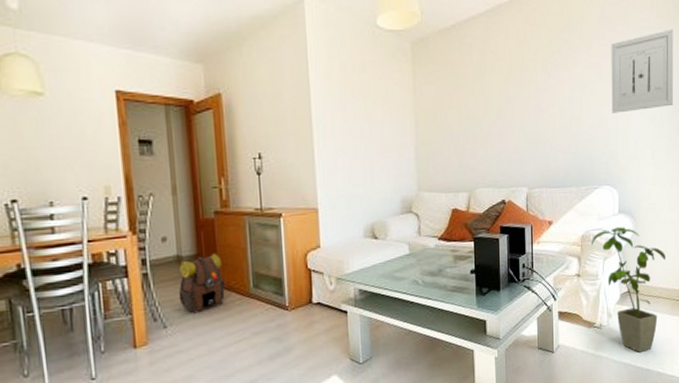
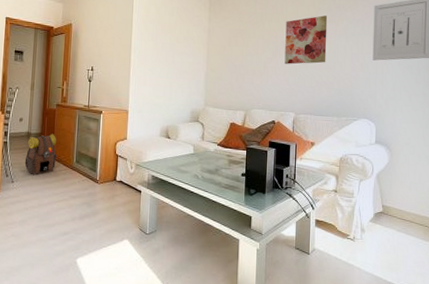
wall art: none [510,60,560,127] -> present [284,15,328,65]
house plant: present [591,227,665,353] -> none [348,155,419,269]

